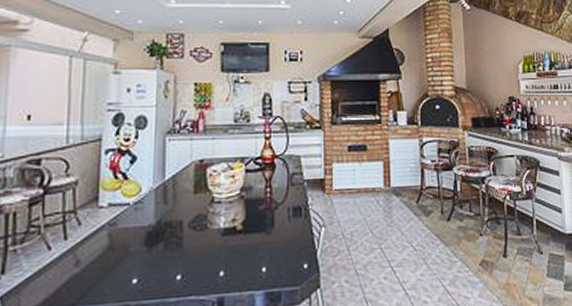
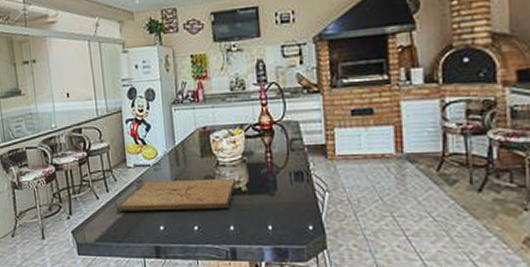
cutting board: none [78,216,232,264] -> present [118,178,237,211]

